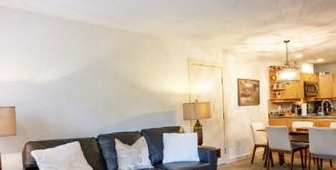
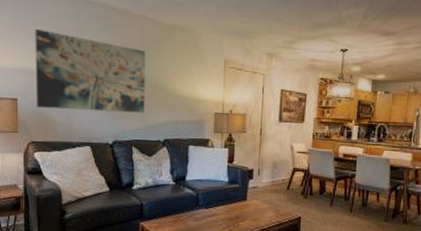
wall art: none [28,47,123,113] -> present [35,28,146,113]

